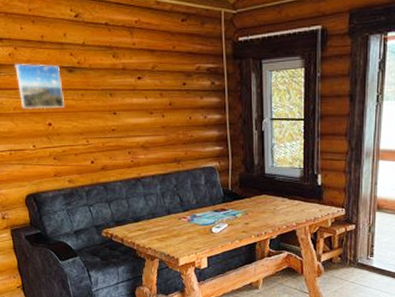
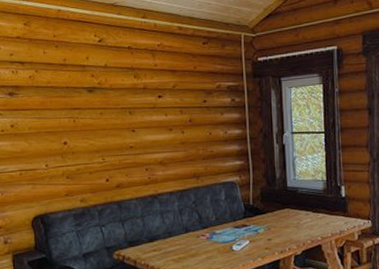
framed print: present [15,63,64,110] -> none [34,85,82,129]

